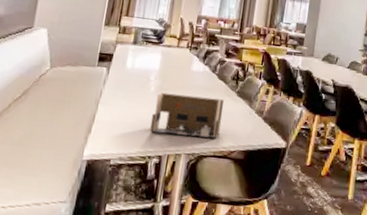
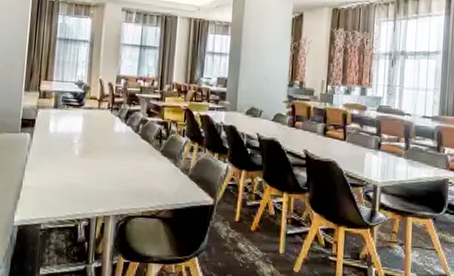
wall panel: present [150,92,225,138] -> none [77,155,149,199]

